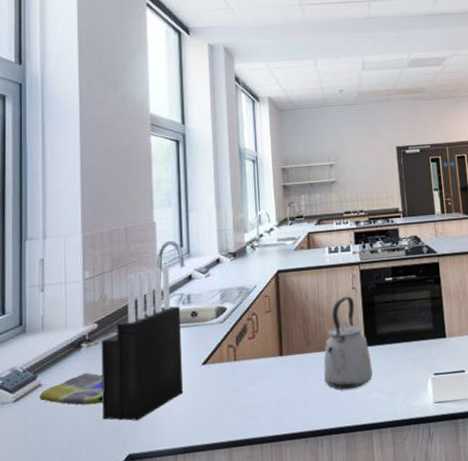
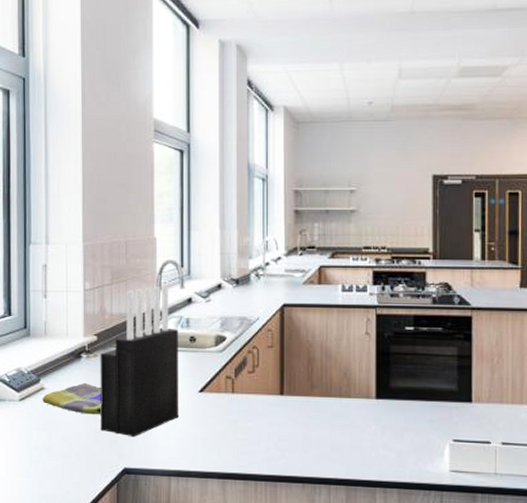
kettle: present [323,296,373,390] -> none [326,341,381,442]

